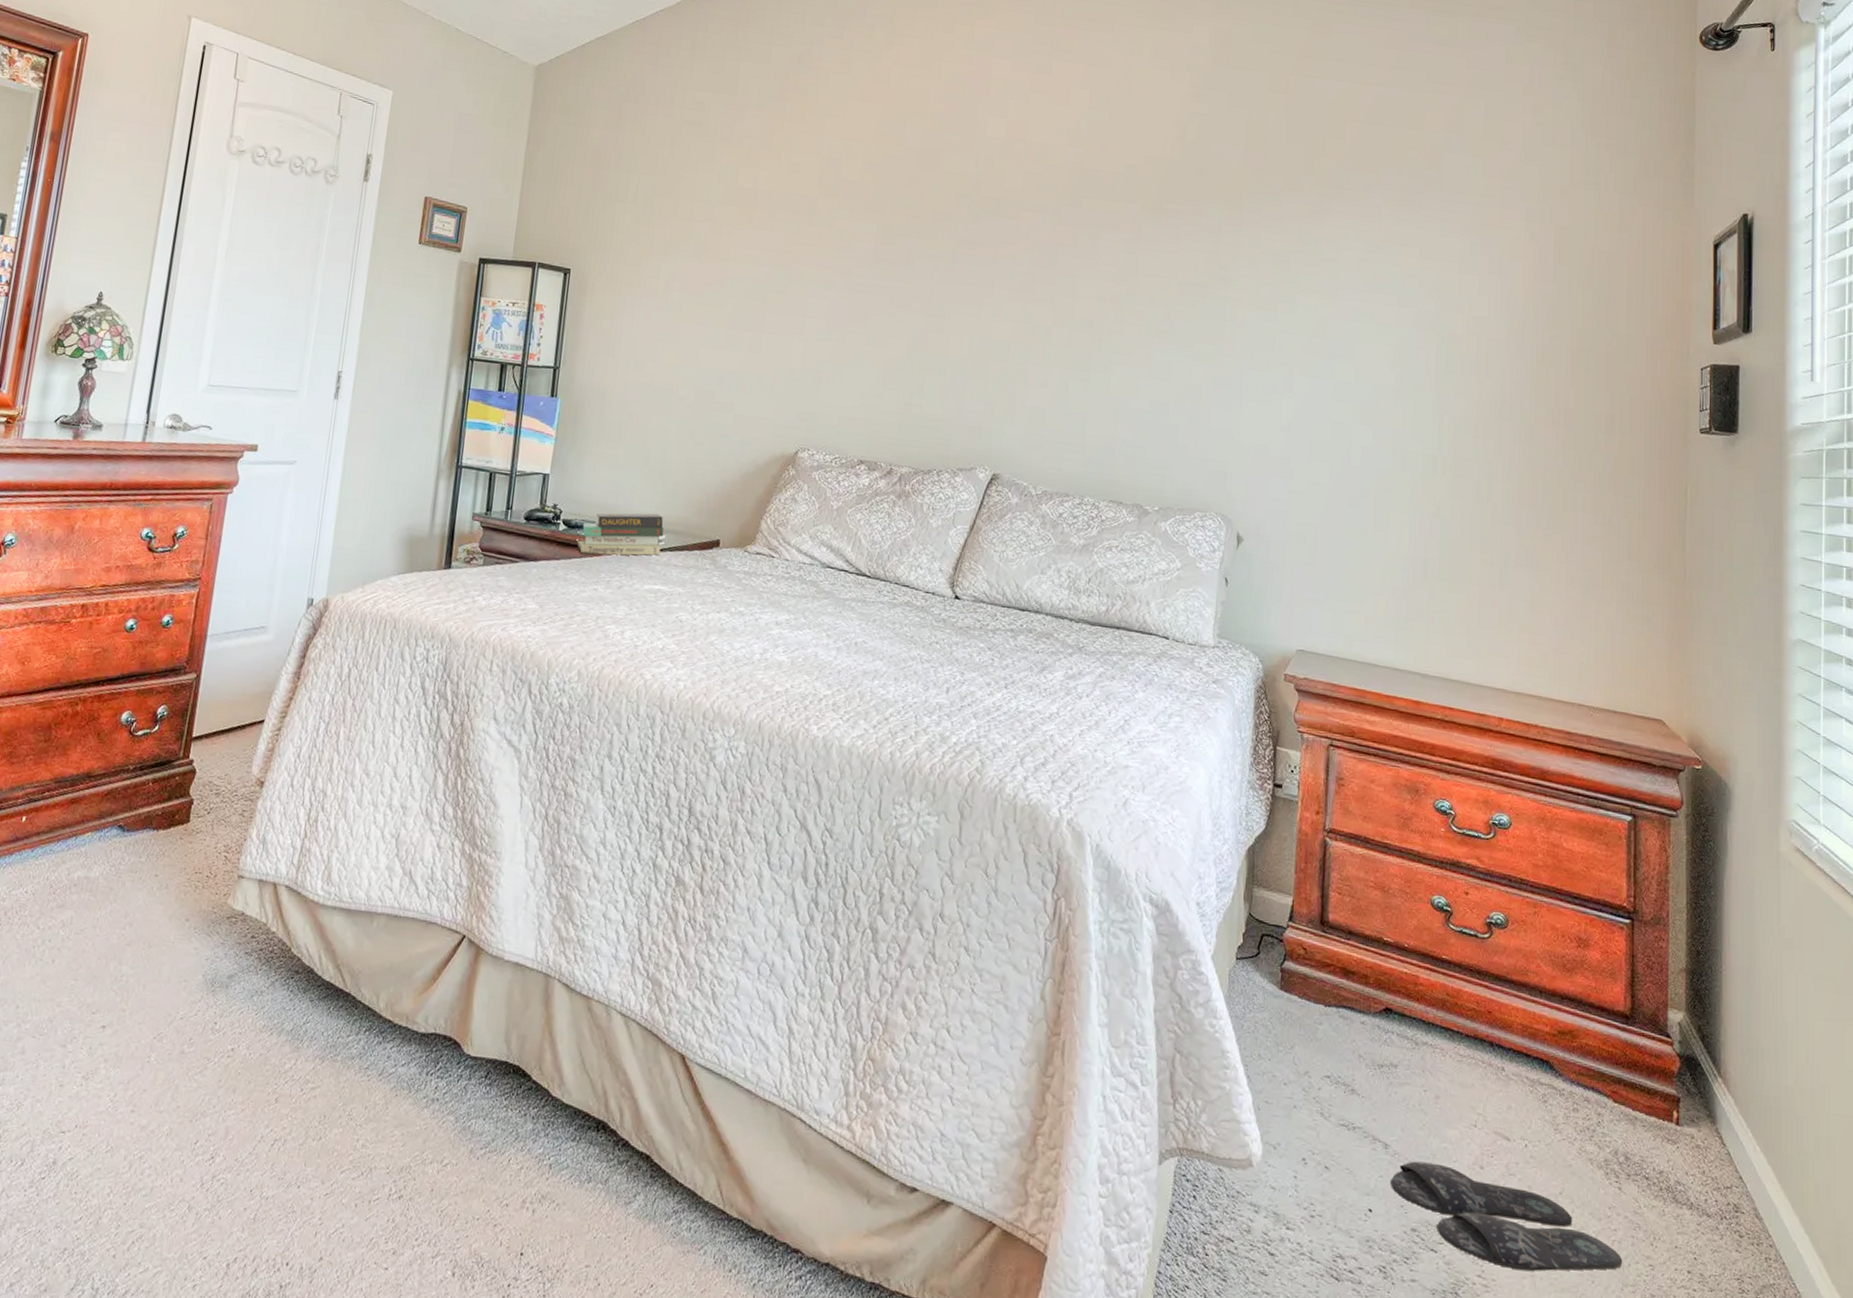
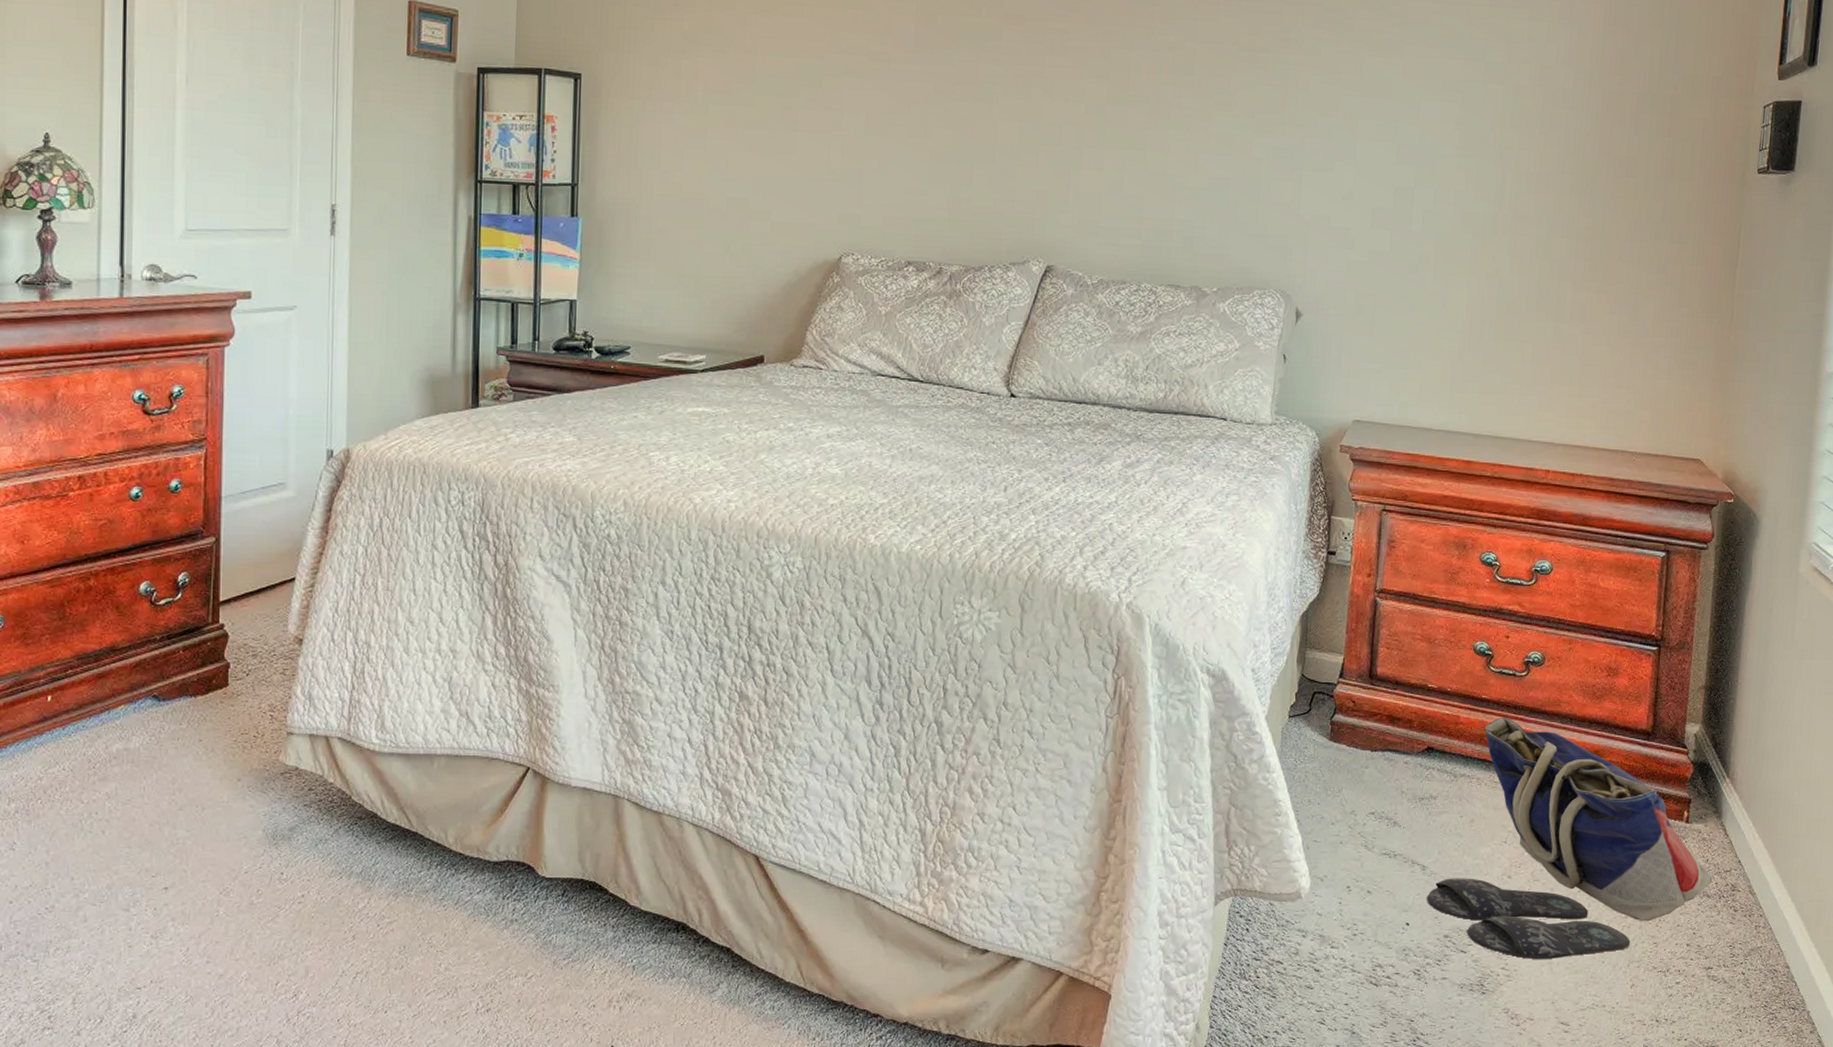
books: present [576,513,664,556] -> none [611,333,704,383]
tote bag: none [1446,982,1711,1239] -> present [1484,718,1713,922]

